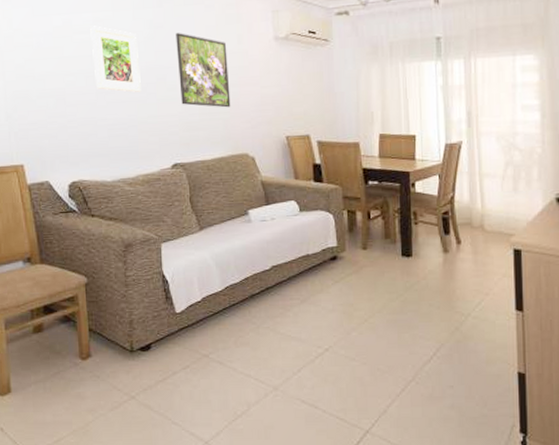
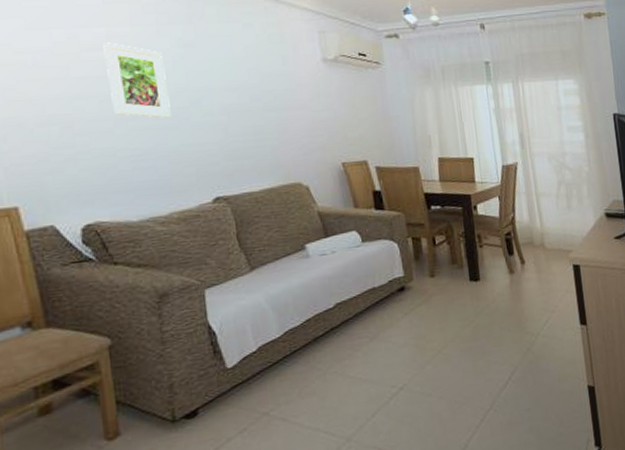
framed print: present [176,33,231,108] -> none [210,52,279,134]

